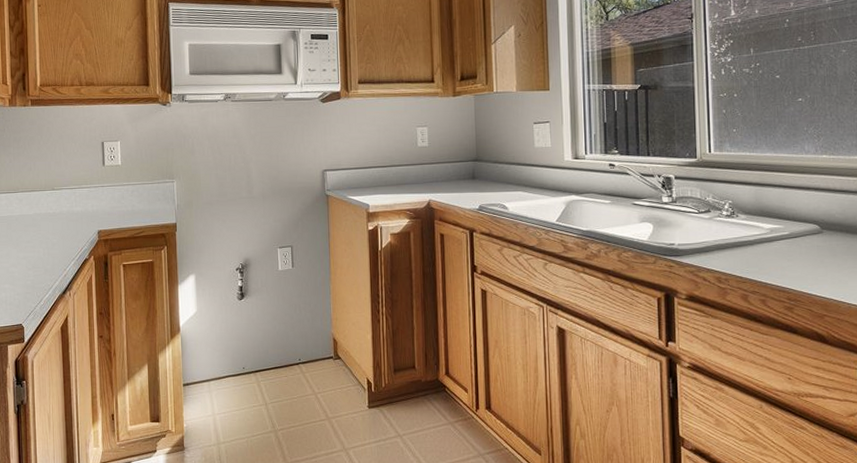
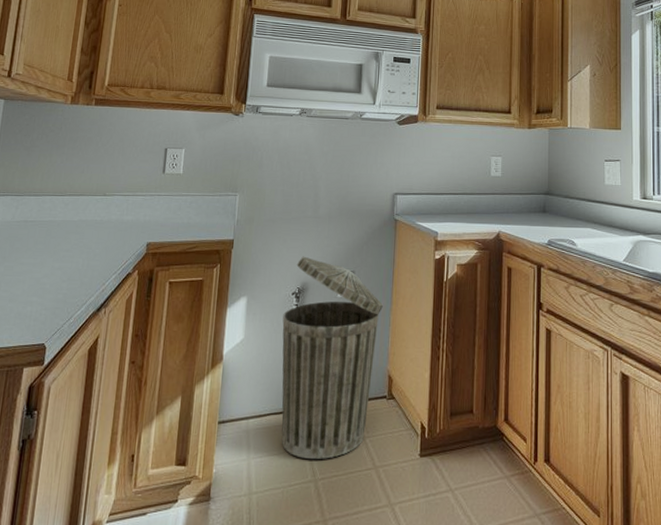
trash can: none [230,234,323,413] -> present [281,256,384,459]

